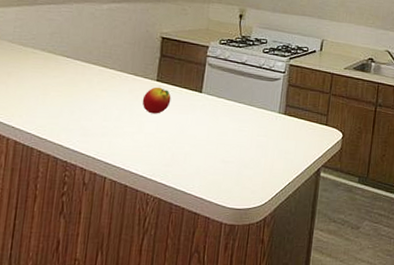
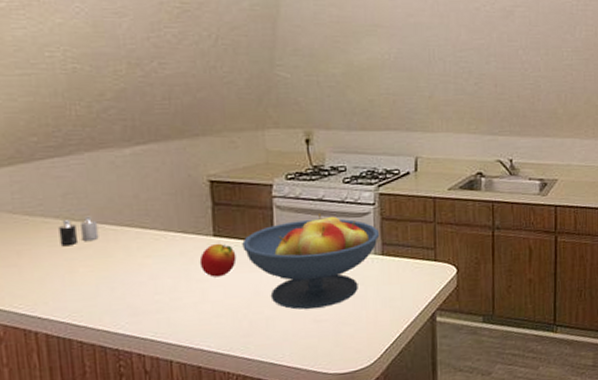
candle: none [41,52,72,73] -> present [59,215,99,245]
fruit bowl: none [177,73,286,151] -> present [242,212,380,310]

